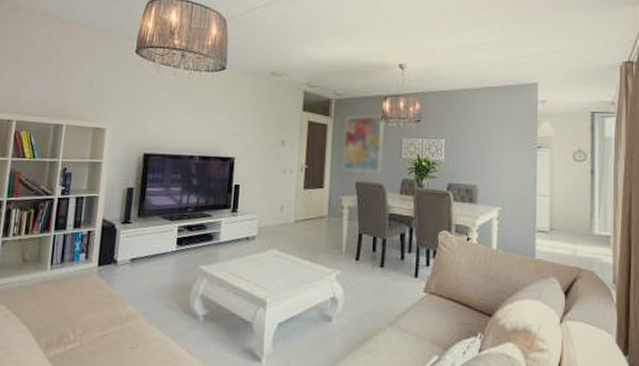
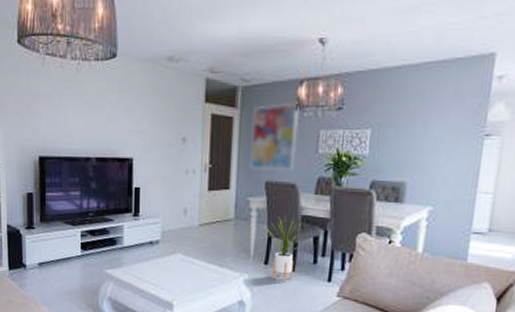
house plant: none [359,213,390,278] -> present [268,216,303,283]

